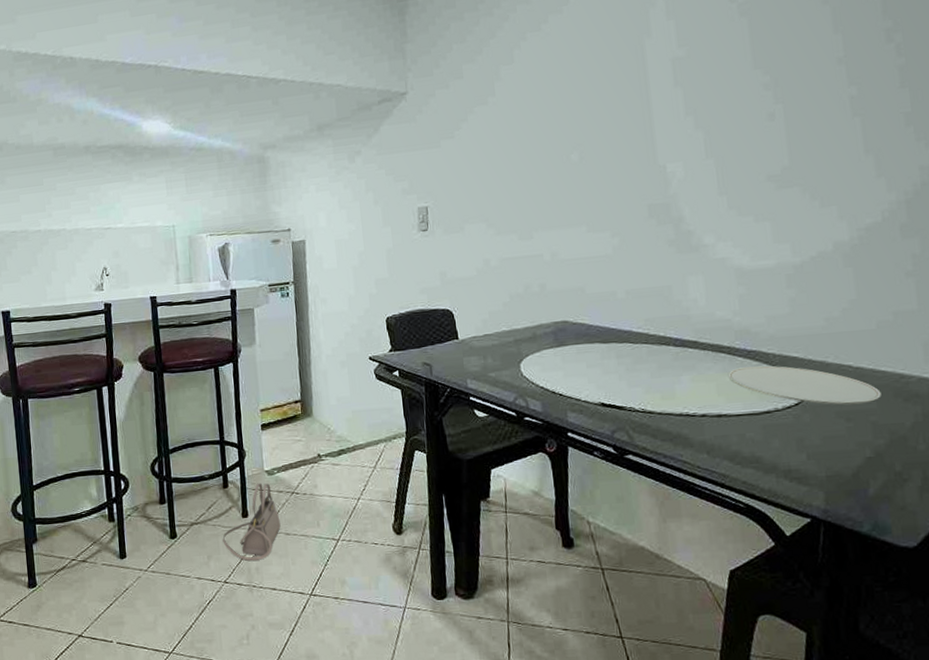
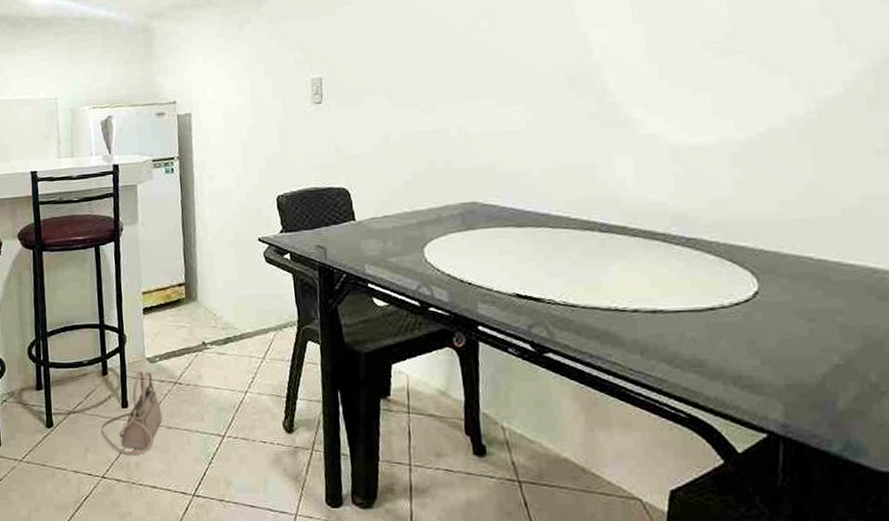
plate: present [727,365,881,405] -> none [663,255,850,303]

